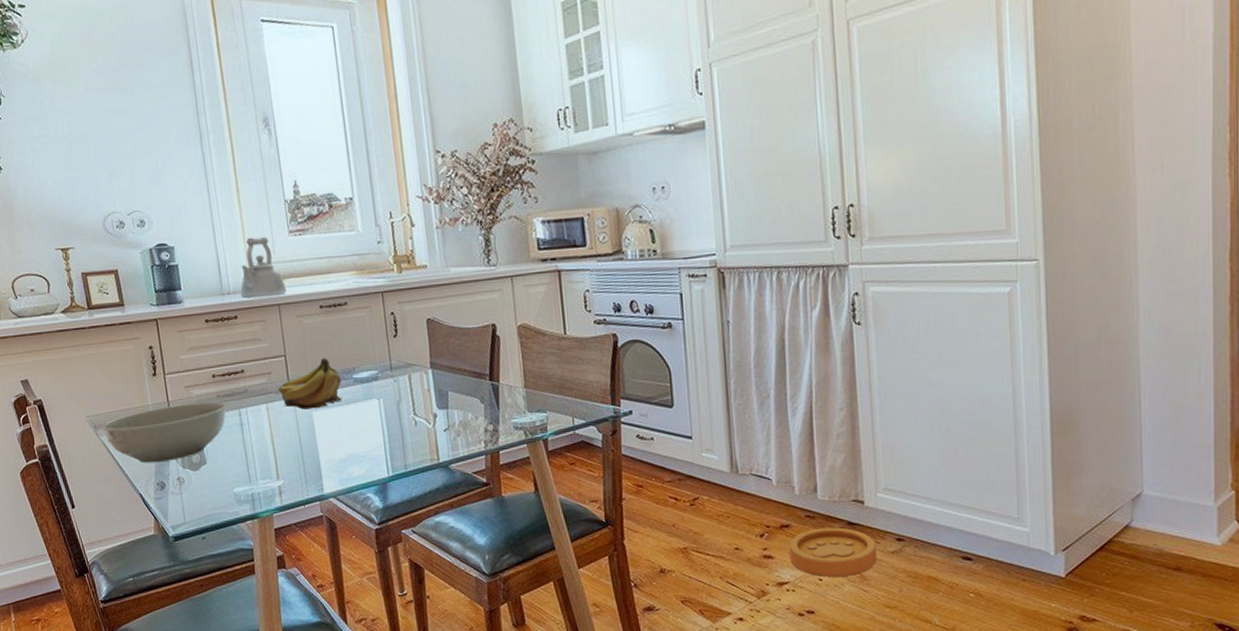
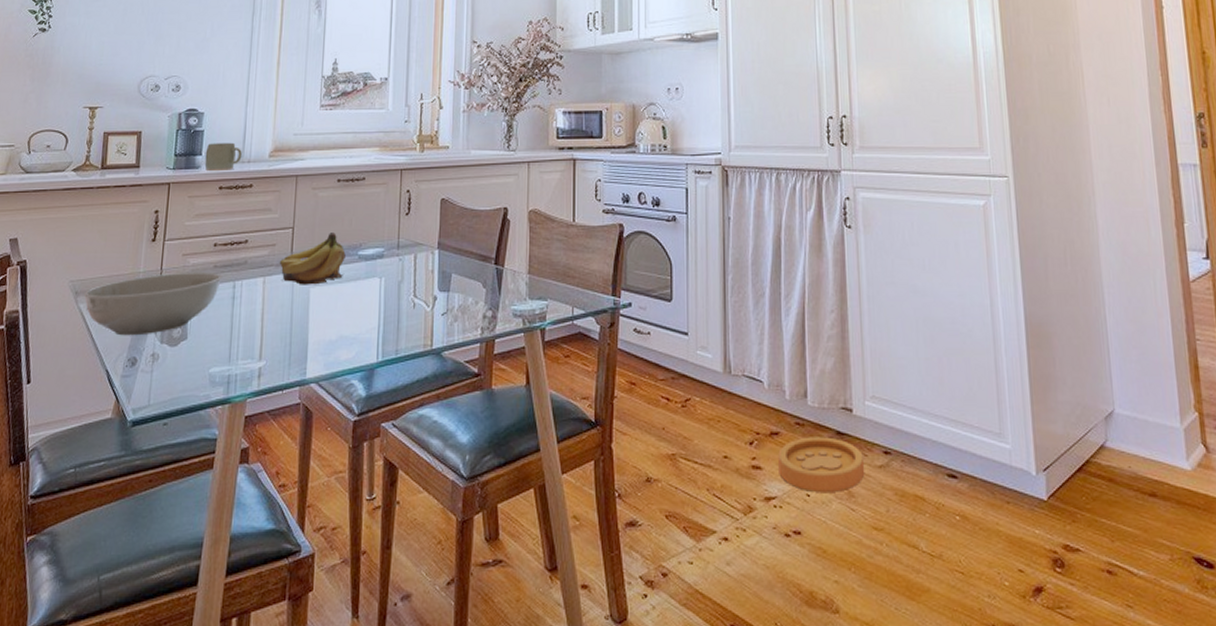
mug: none [184,275,221,306] -> present [204,142,242,172]
kettle: present [240,236,287,299] -> none [261,108,308,168]

